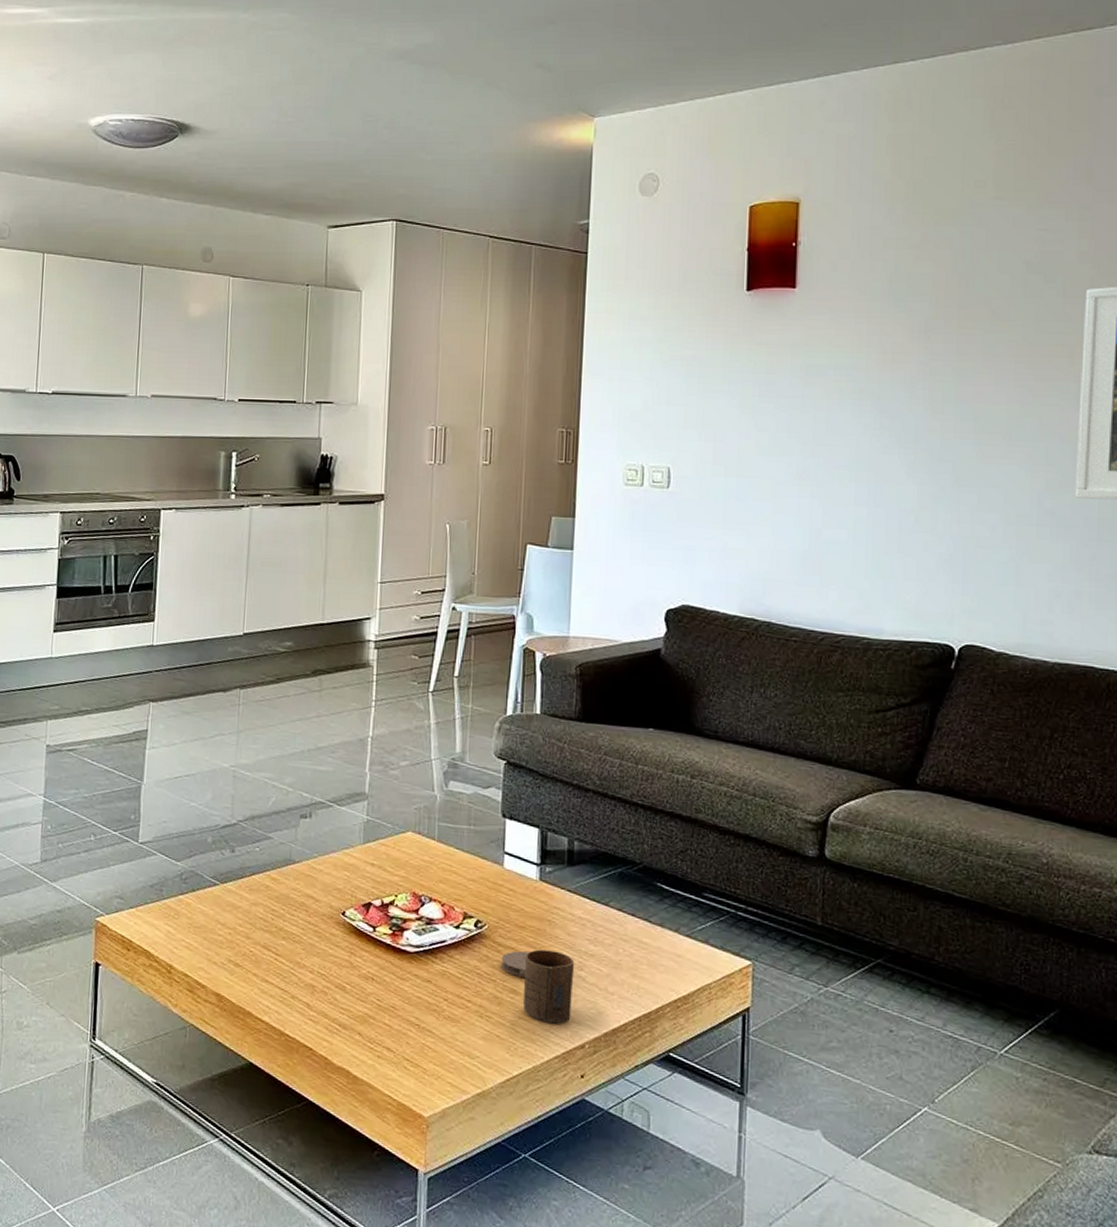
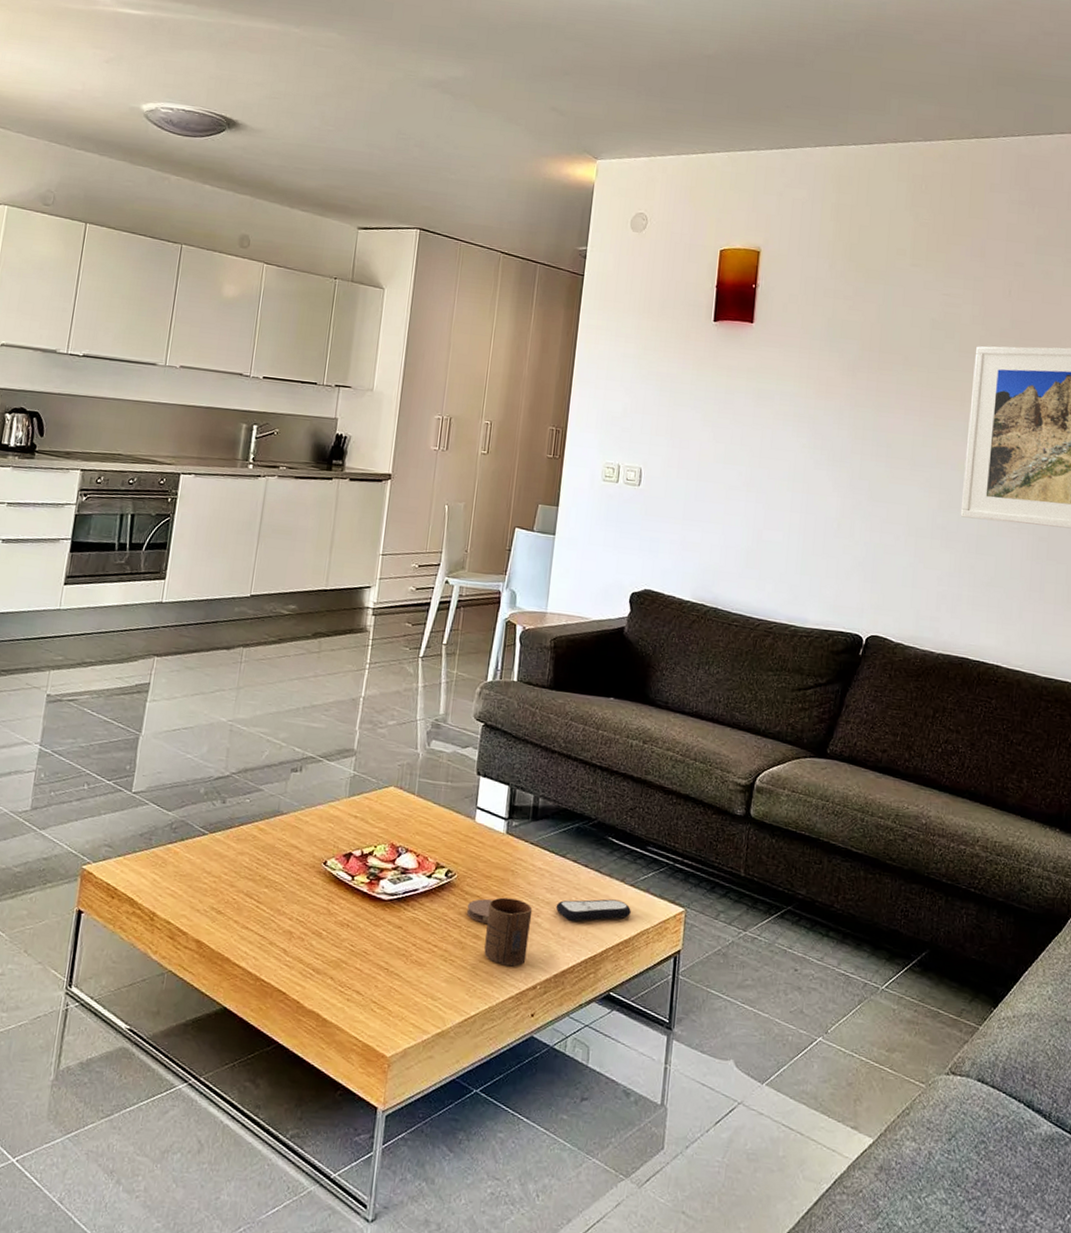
remote control: none [601,951,688,976] -> present [556,899,631,922]

